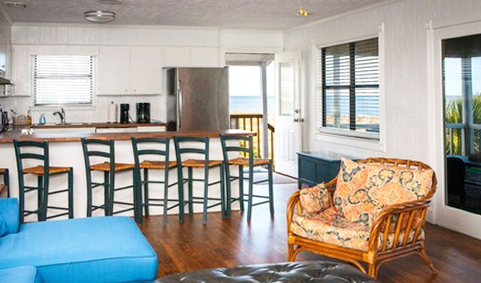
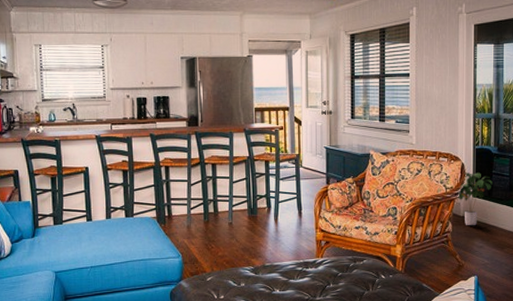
potted plant: none [429,181,465,234] -> present [457,172,492,225]

